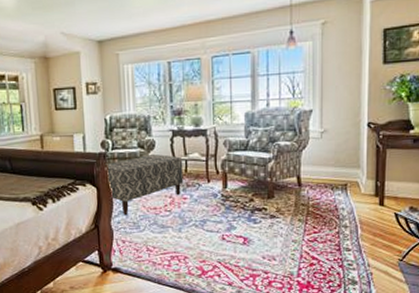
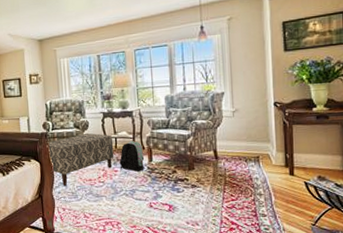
backpack: none [189,164,219,200] -> present [119,141,145,172]

